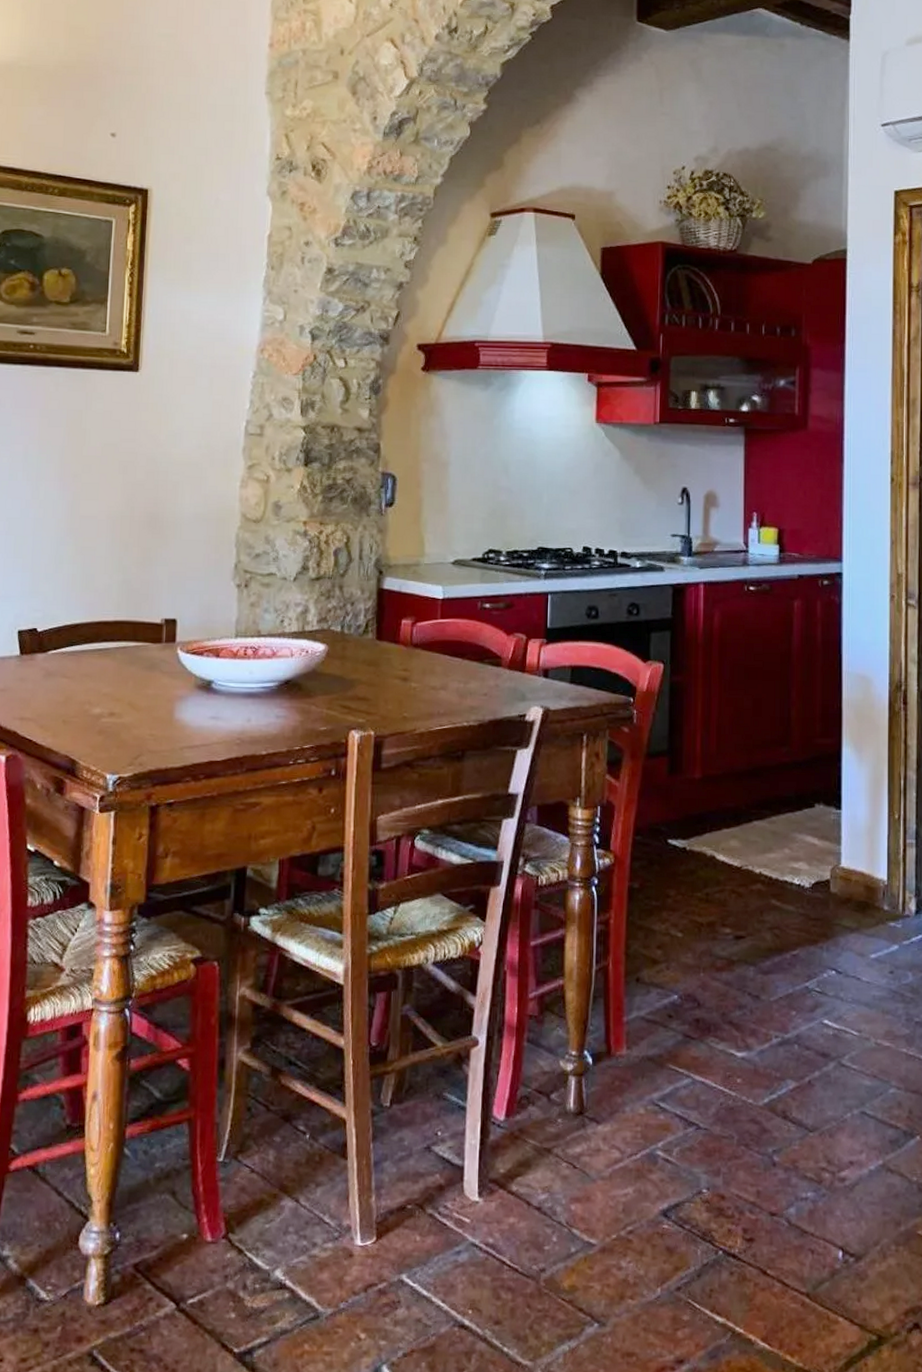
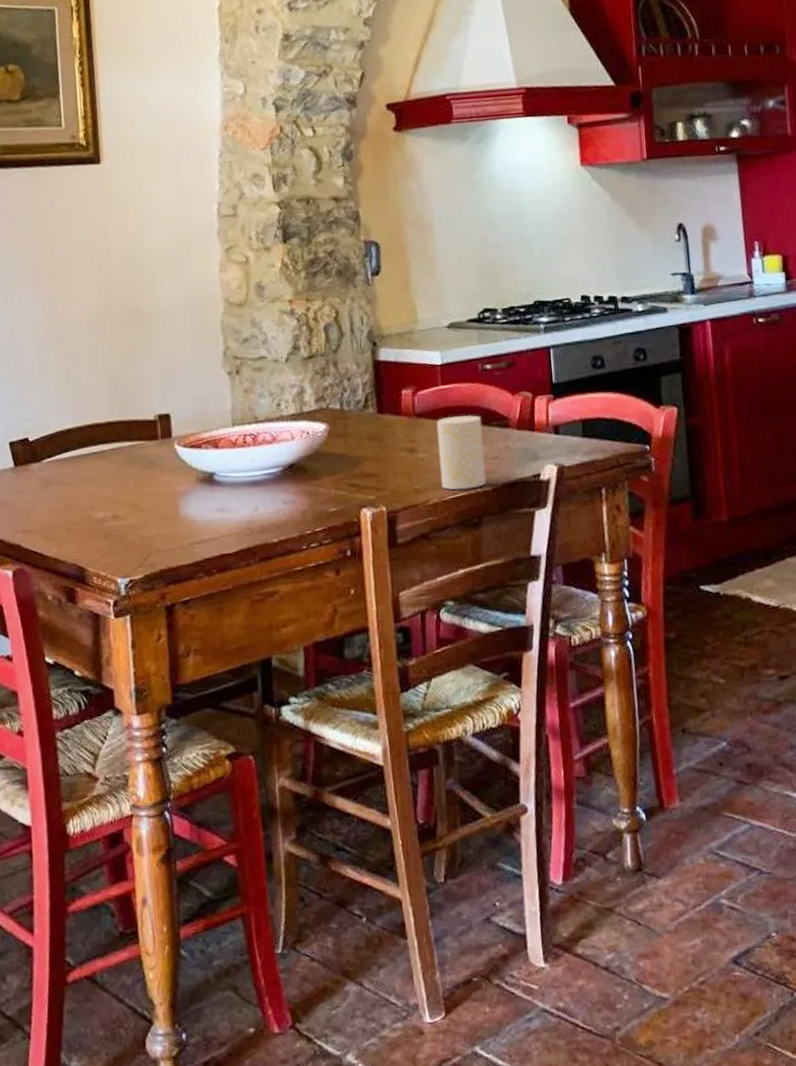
cup: none [429,650,476,722] -> present [436,415,487,490]

